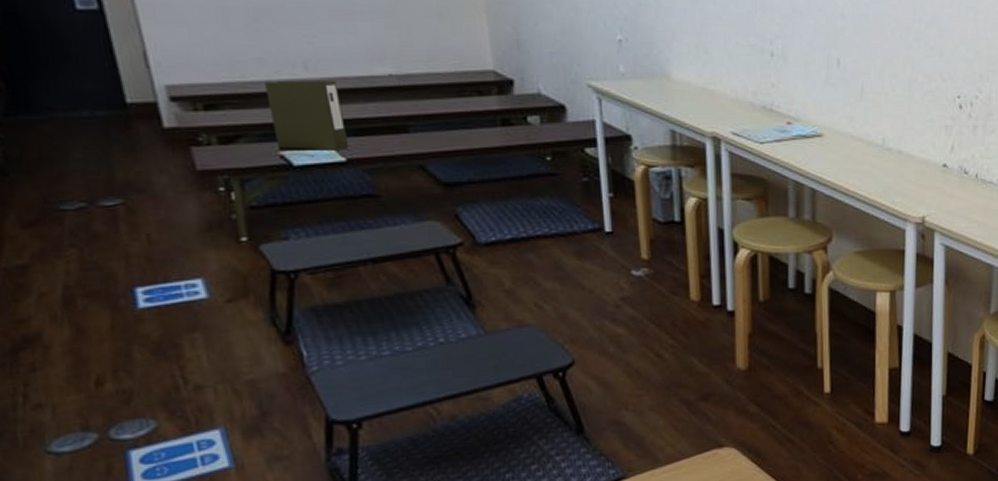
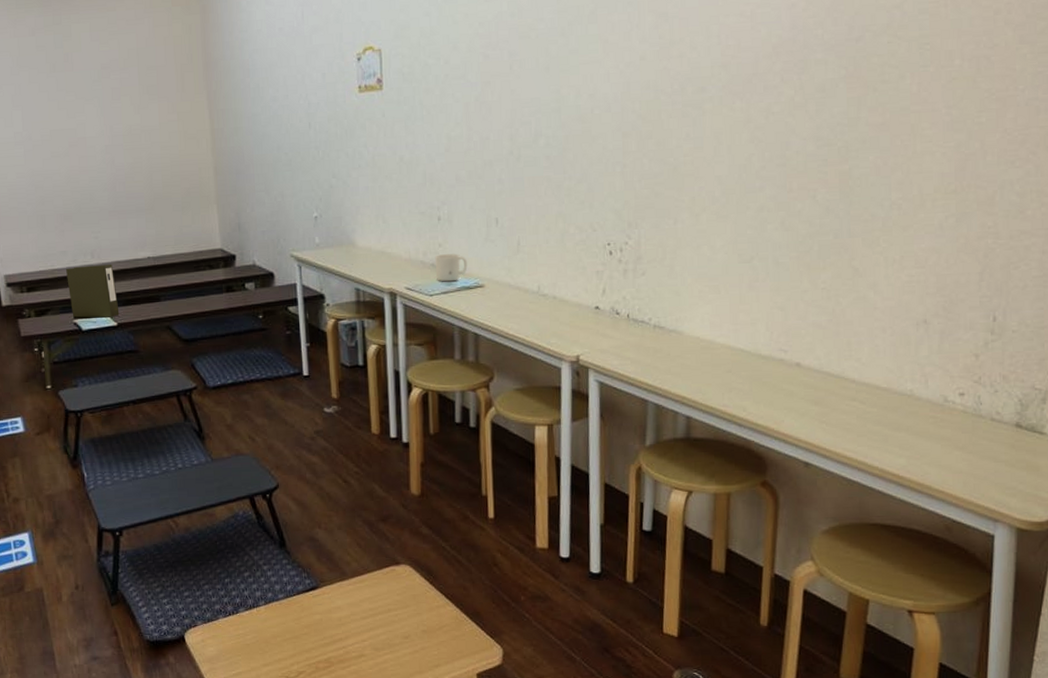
mug: none [766,96,805,128] -> present [434,254,468,282]

